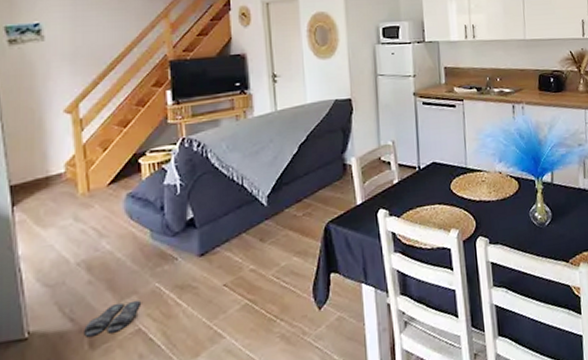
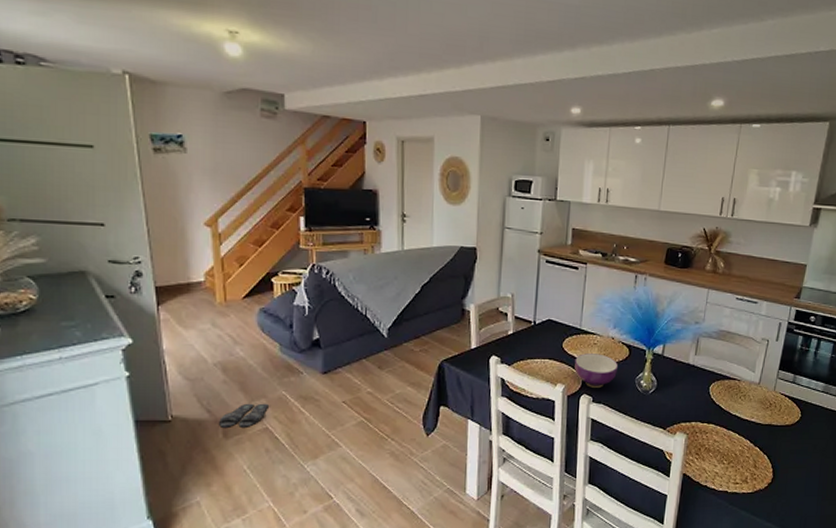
bowl: none [465,191,511,229] -> present [575,353,619,389]

